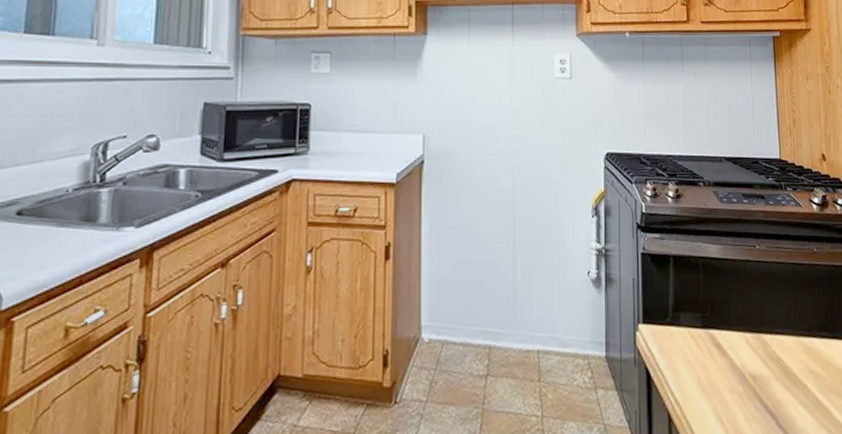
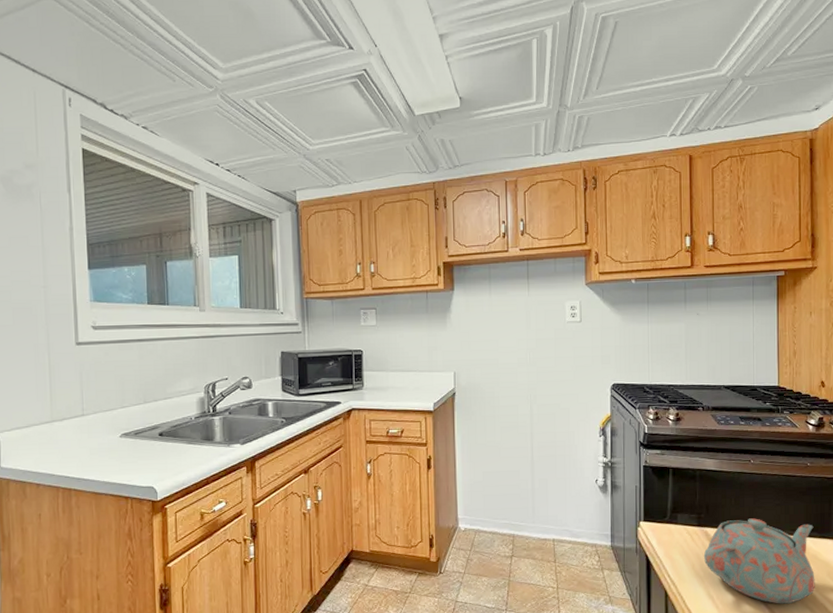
teapot: none [709,316,830,424] -> present [703,518,815,604]

